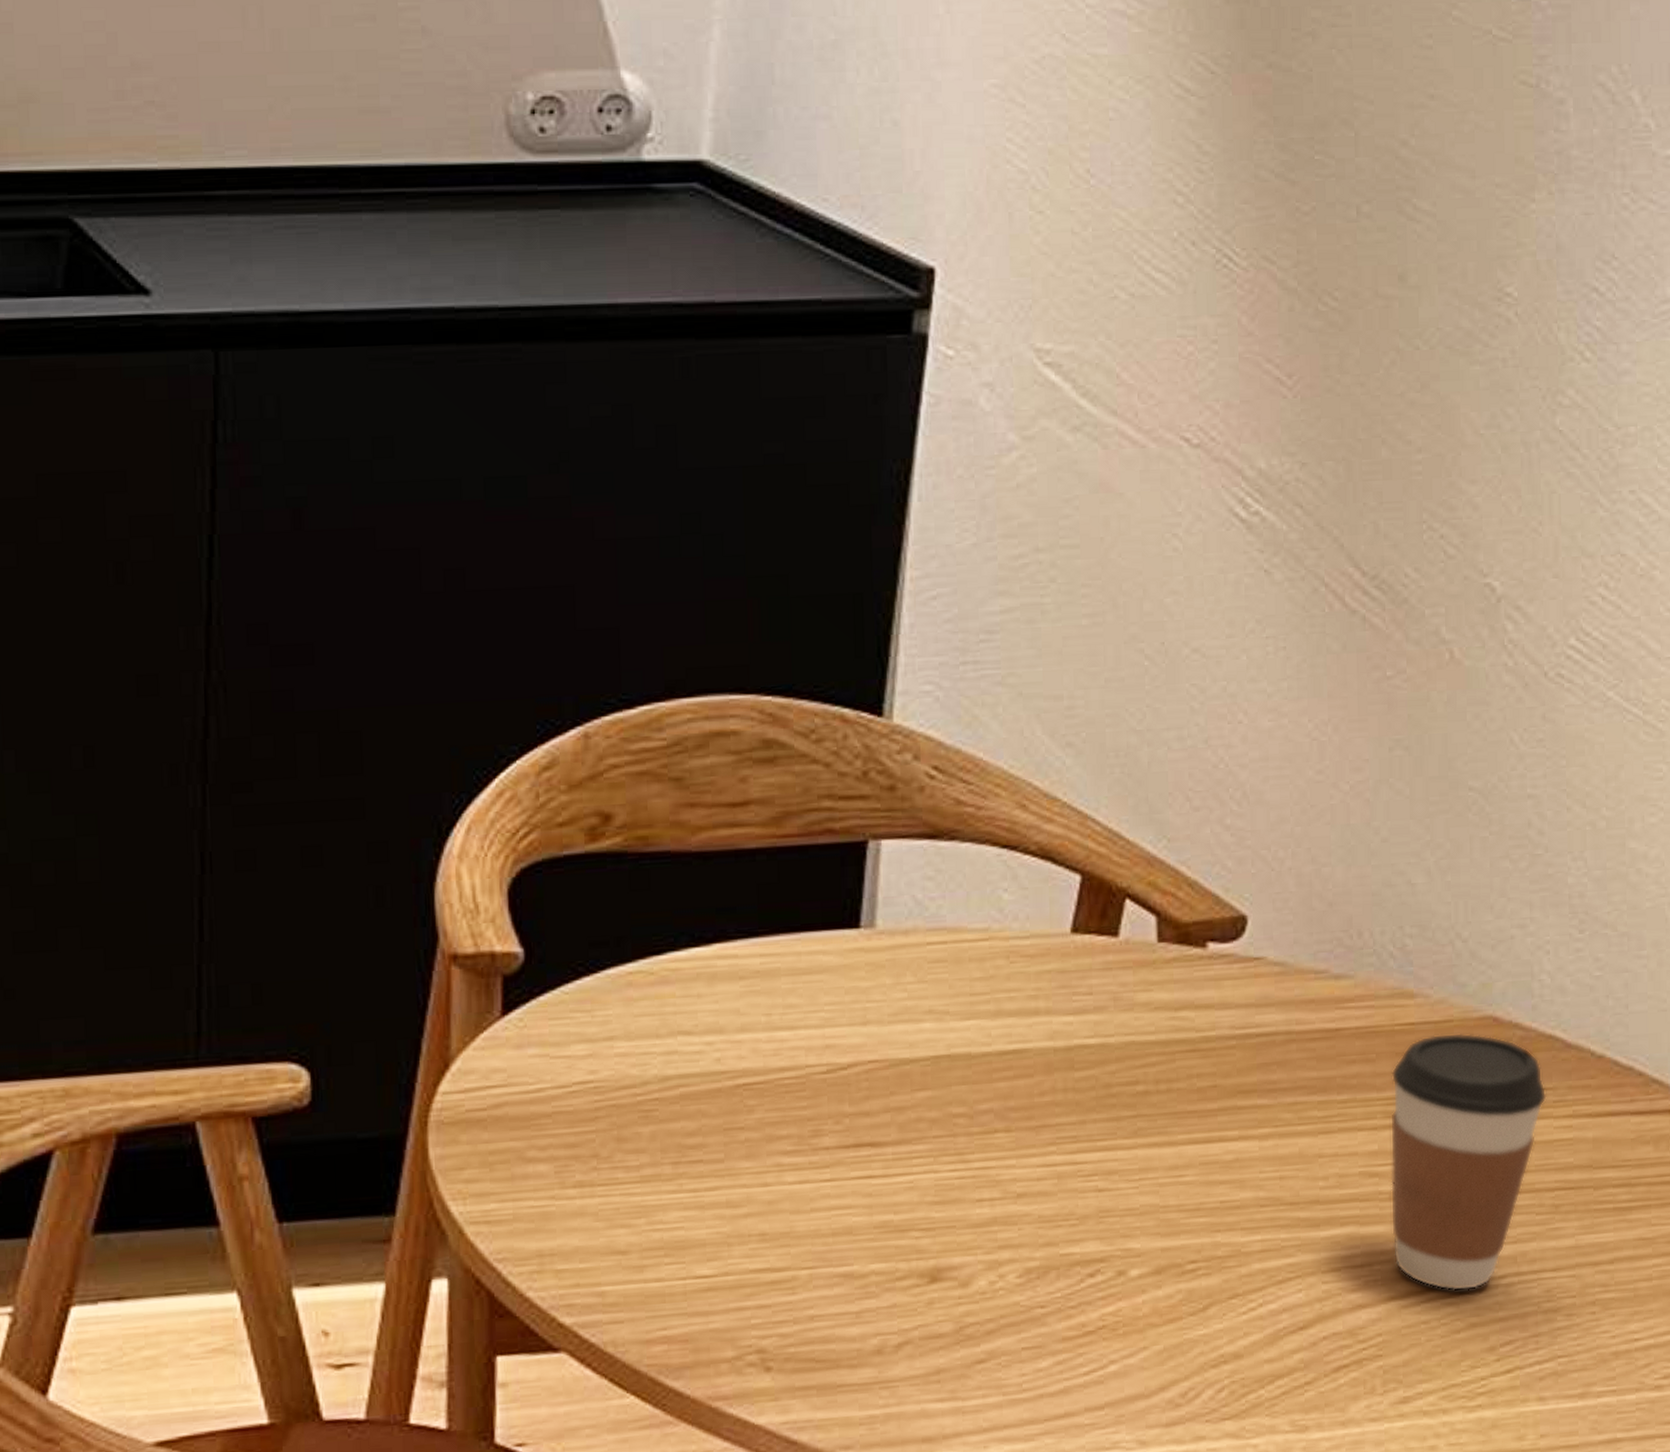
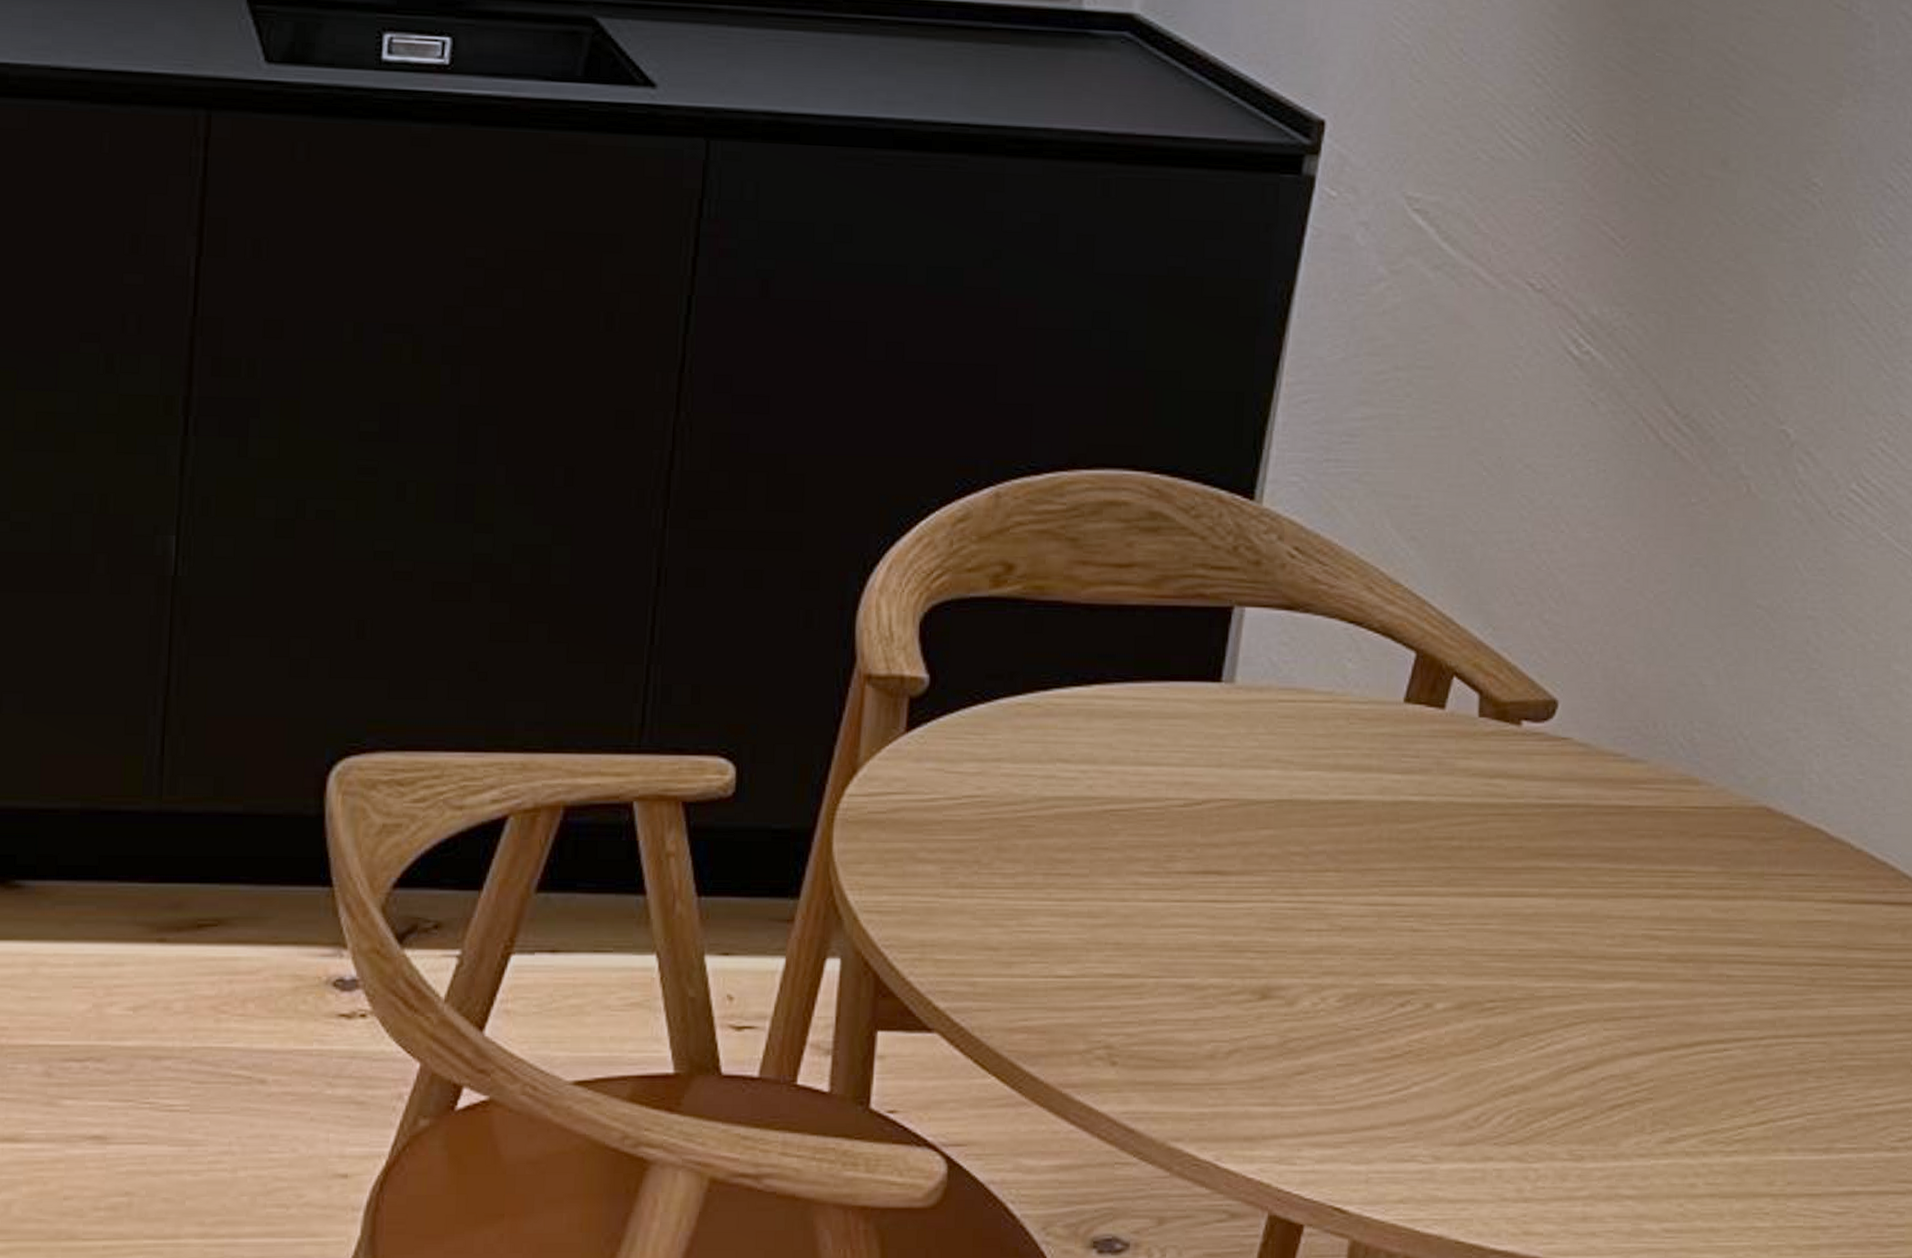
coffee cup: present [1390,1032,1547,1291] -> none [1667,818,1810,1048]

